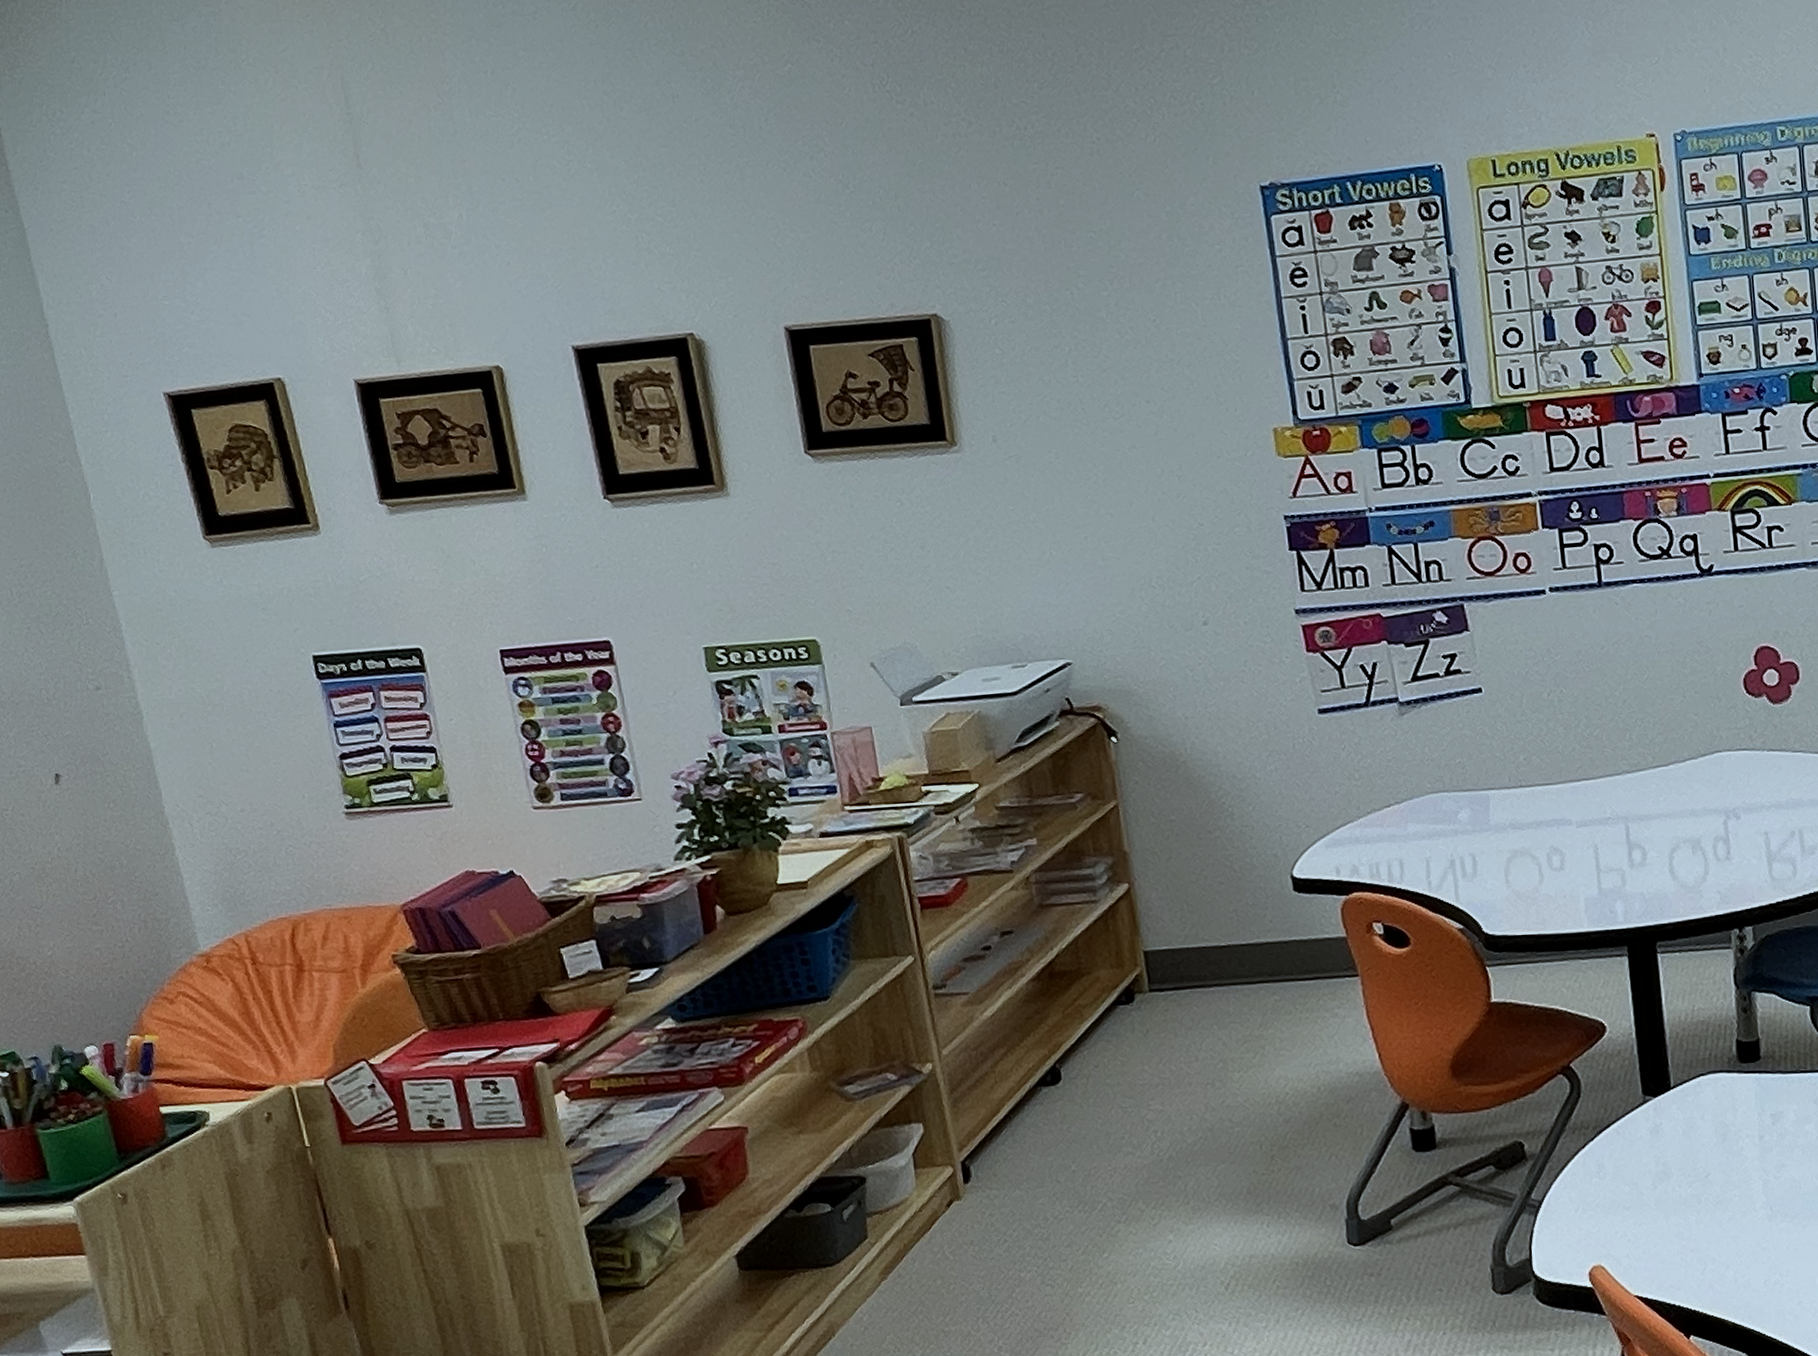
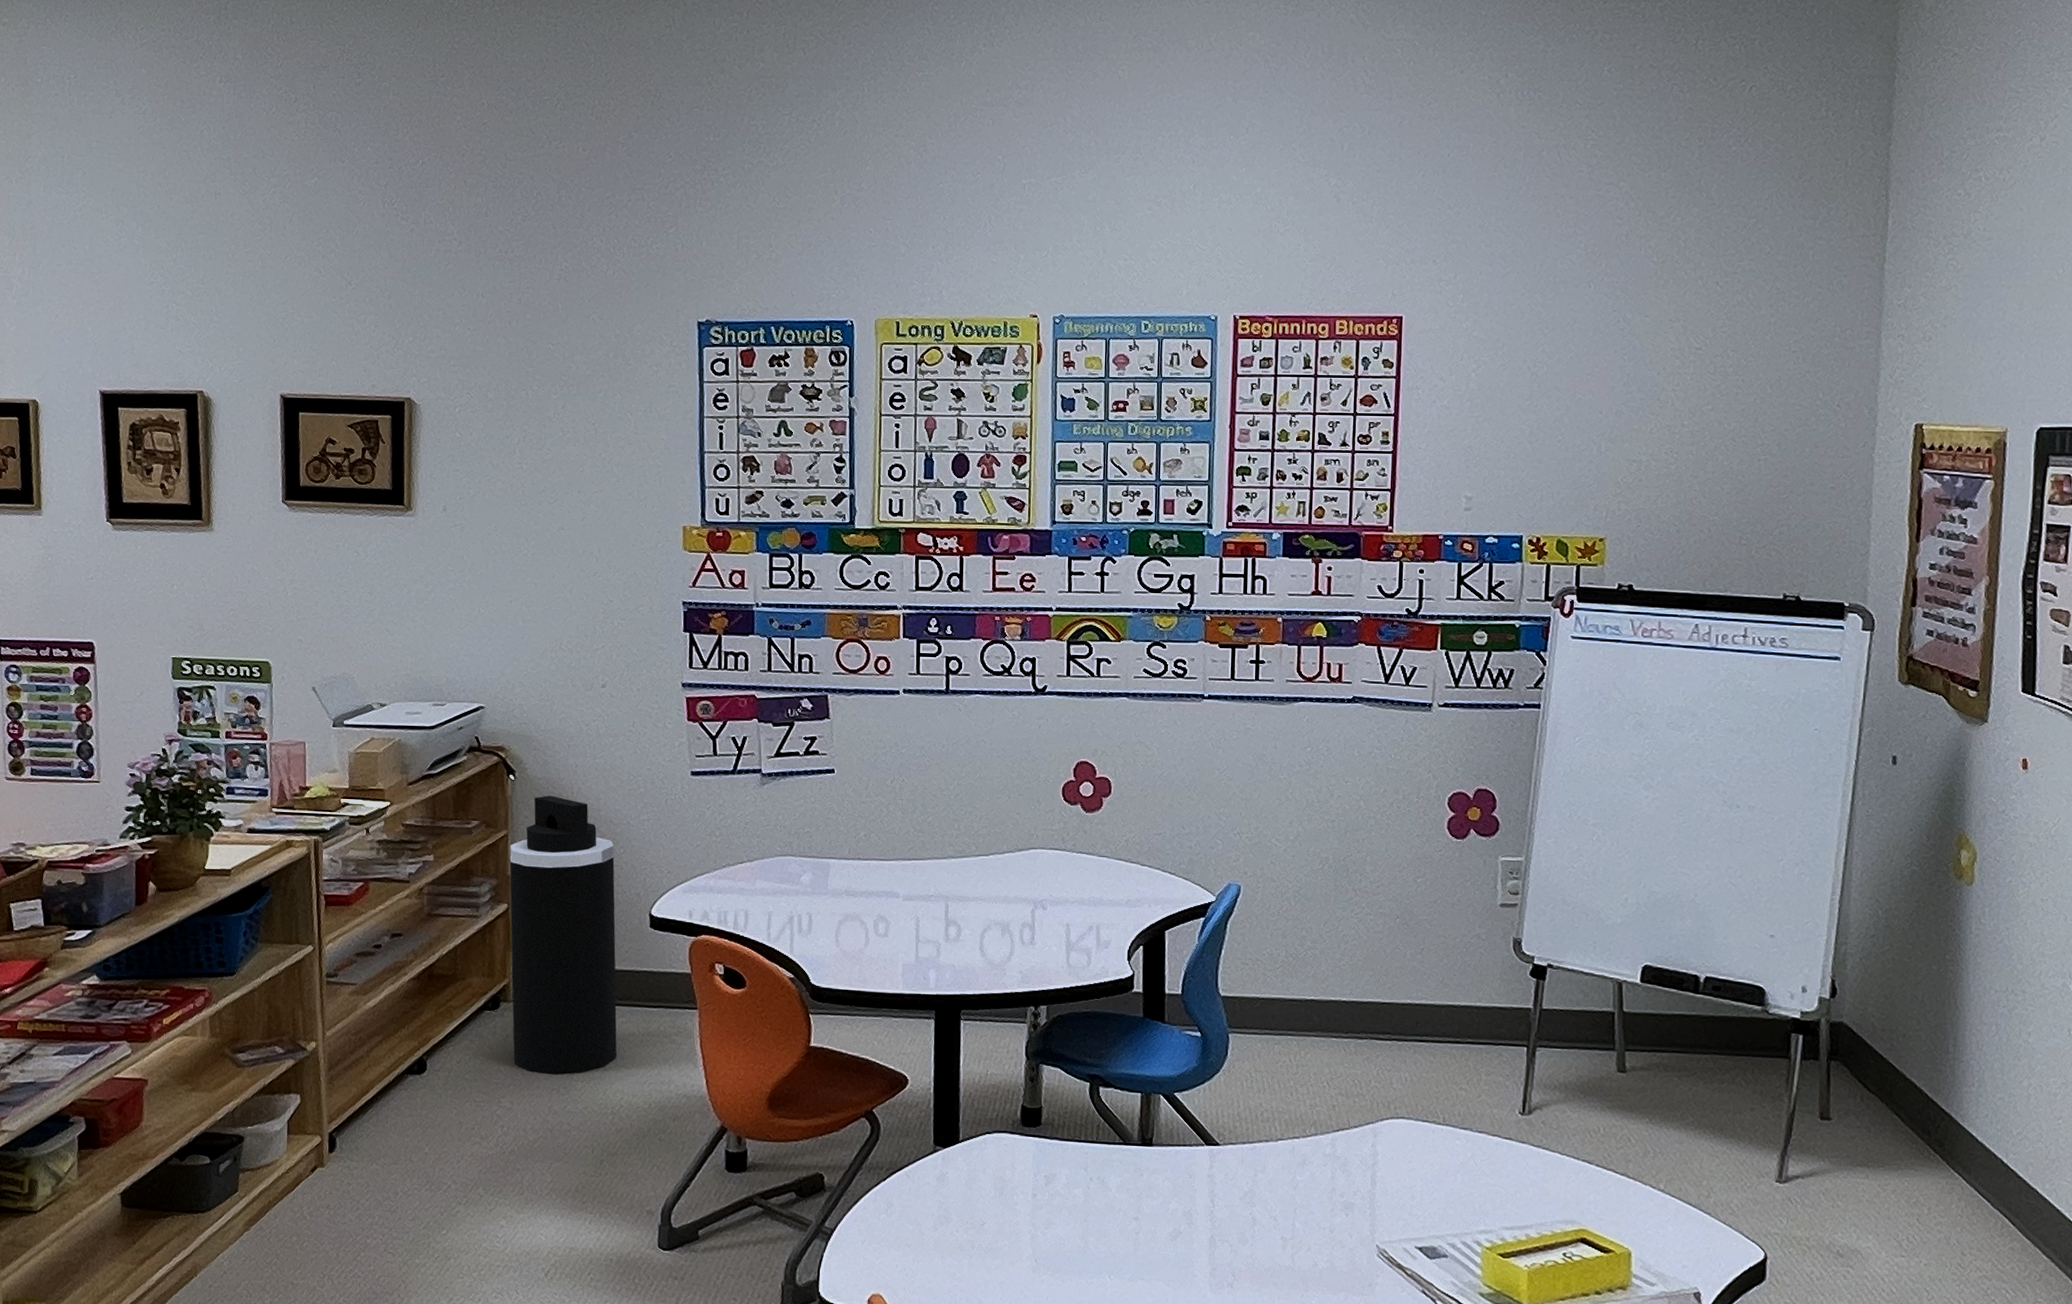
trash can: none [1122,755,1275,1067] -> present [509,795,617,1073]

